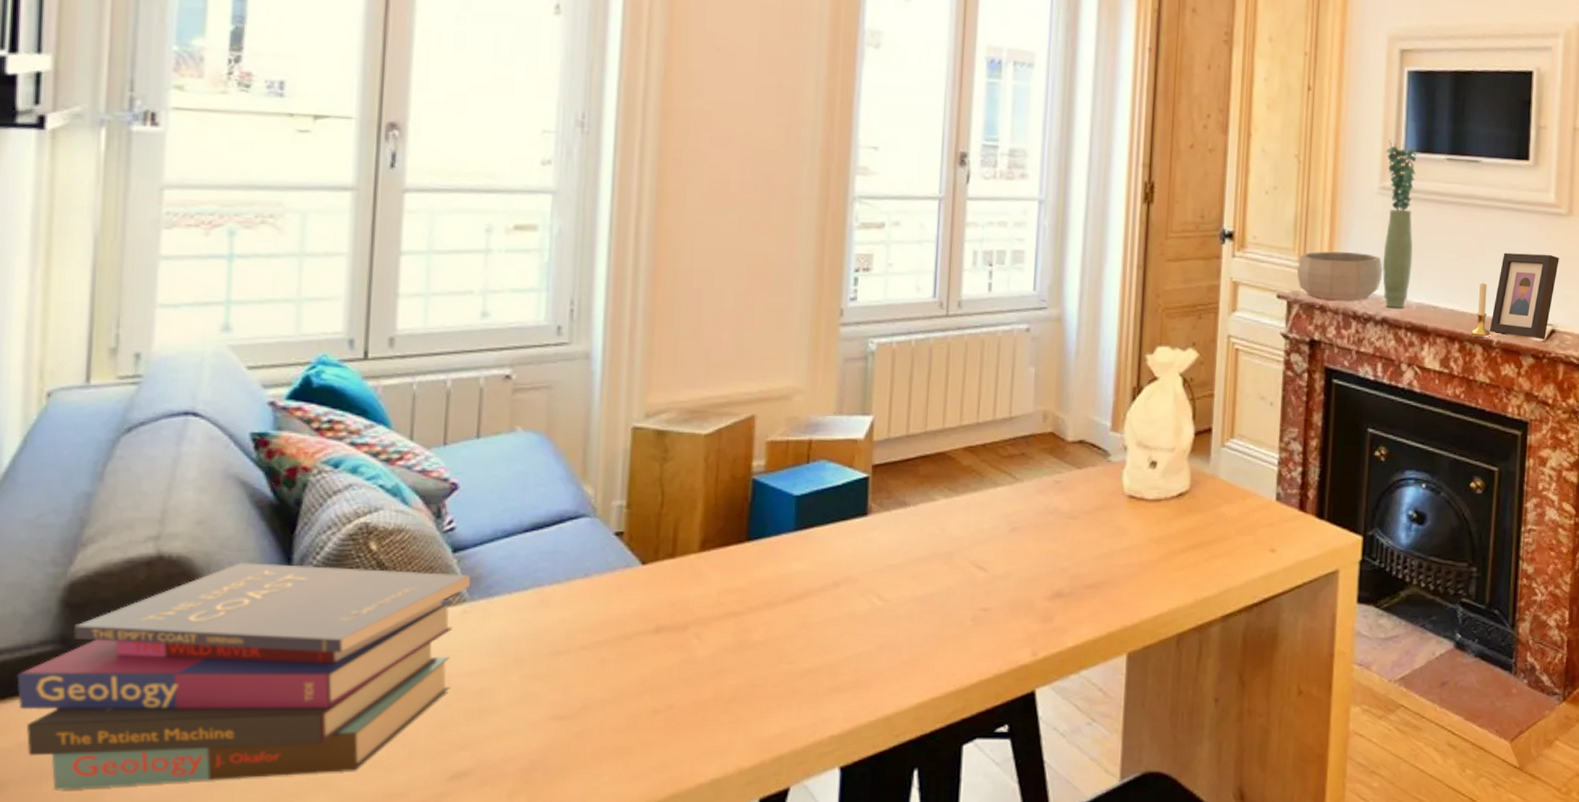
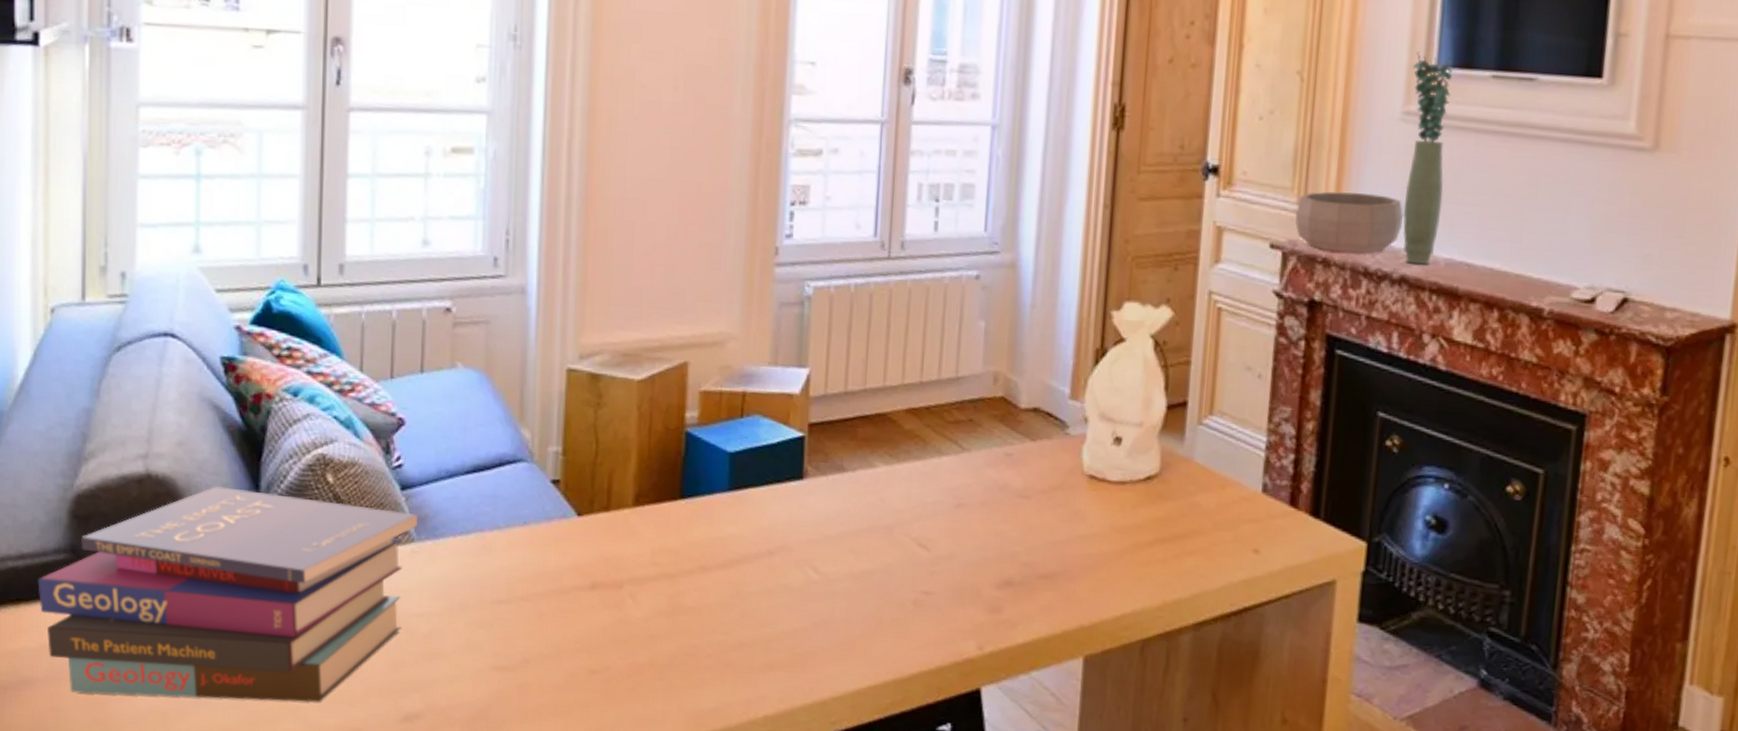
candle holder: present [1471,282,1490,337] -> none [1514,235,1540,305]
picture frame: present [1489,253,1559,340] -> none [1539,197,1638,311]

